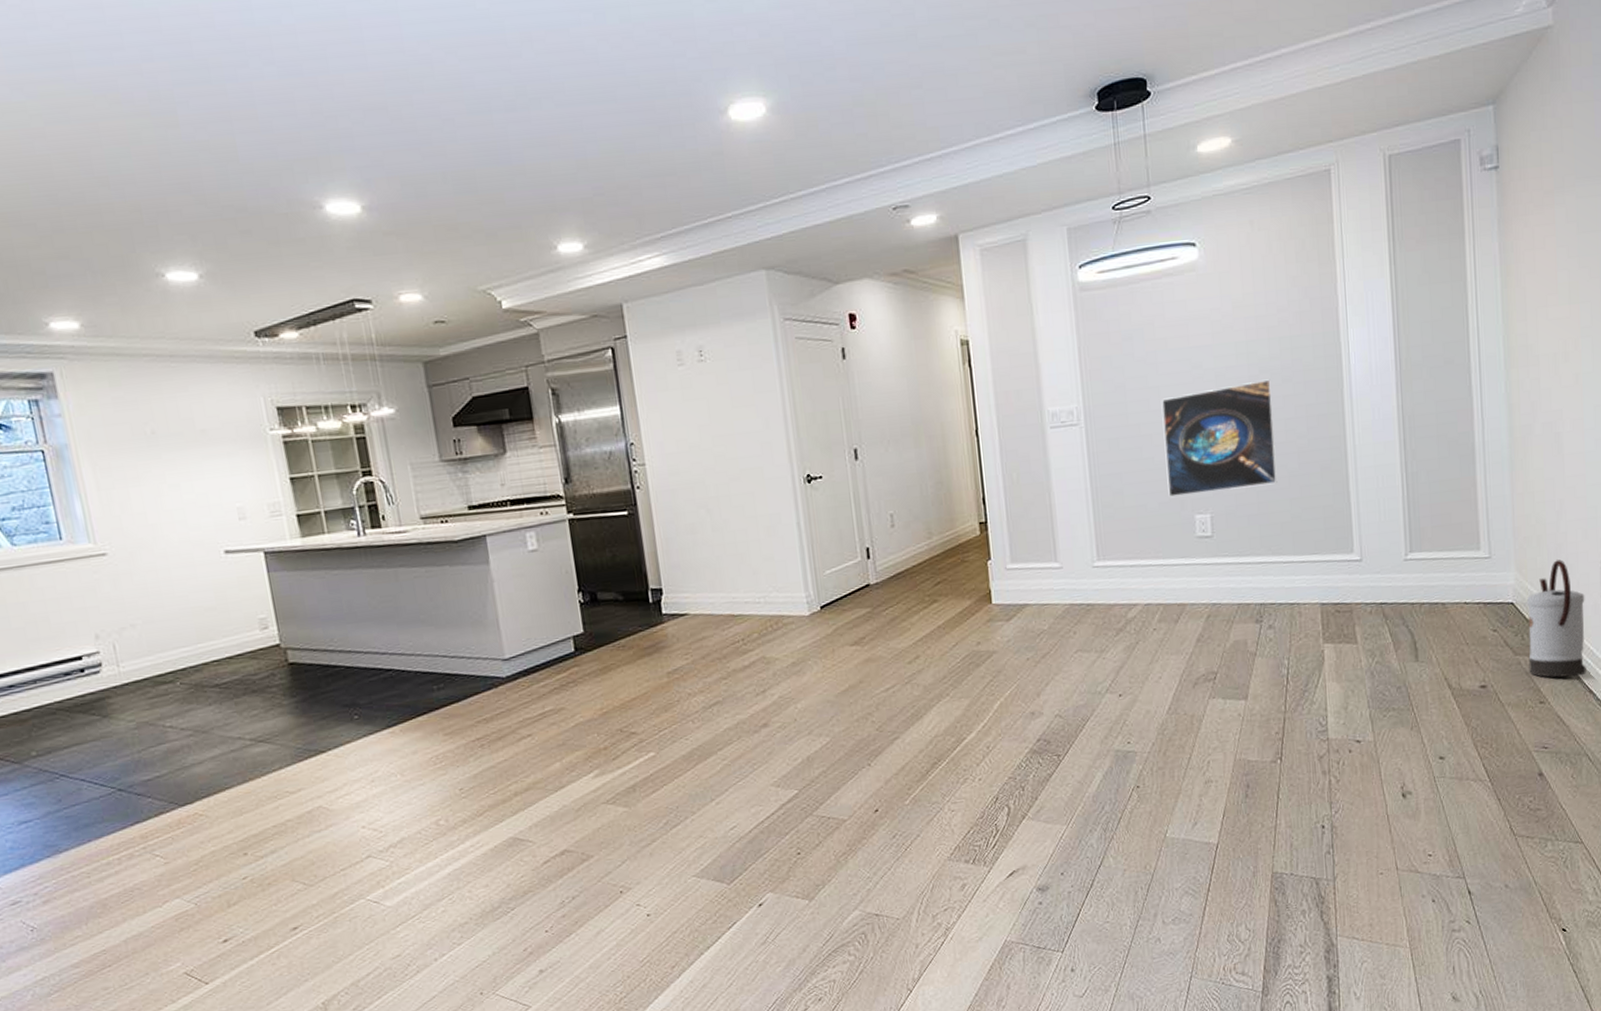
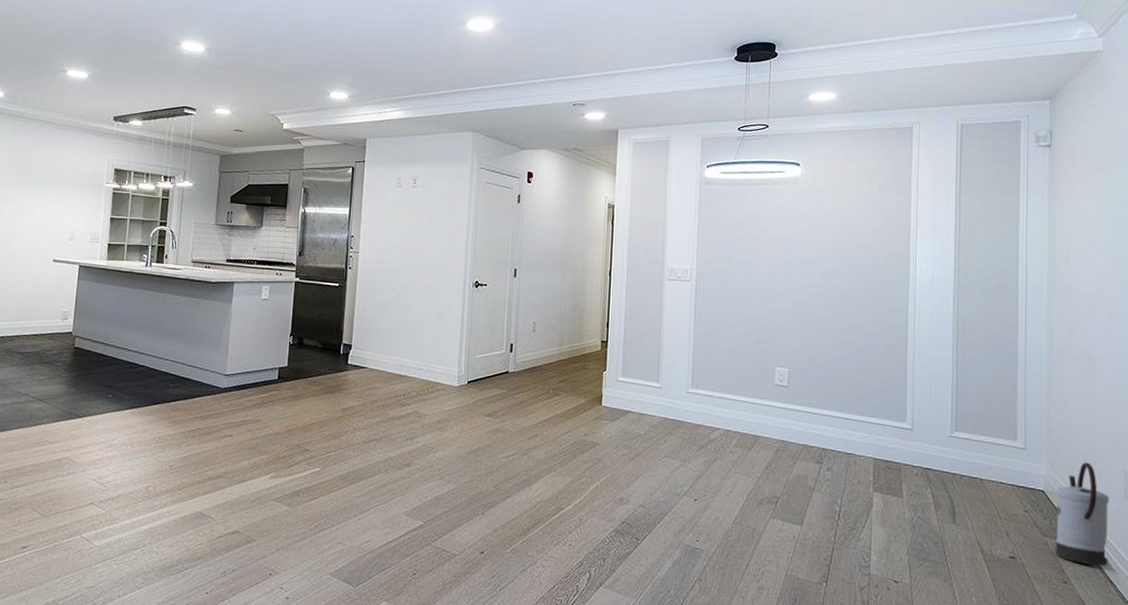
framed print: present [1161,379,1278,497] -> none [756,273,849,355]

